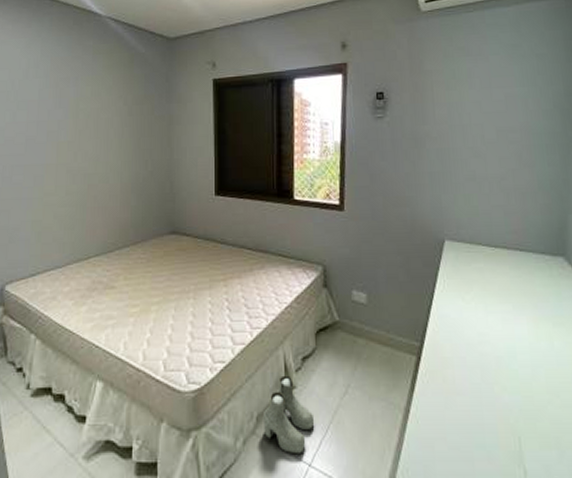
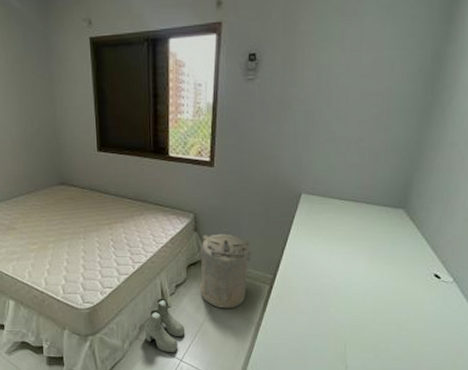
laundry hamper: none [331,290,393,389] -> present [200,233,252,309]

